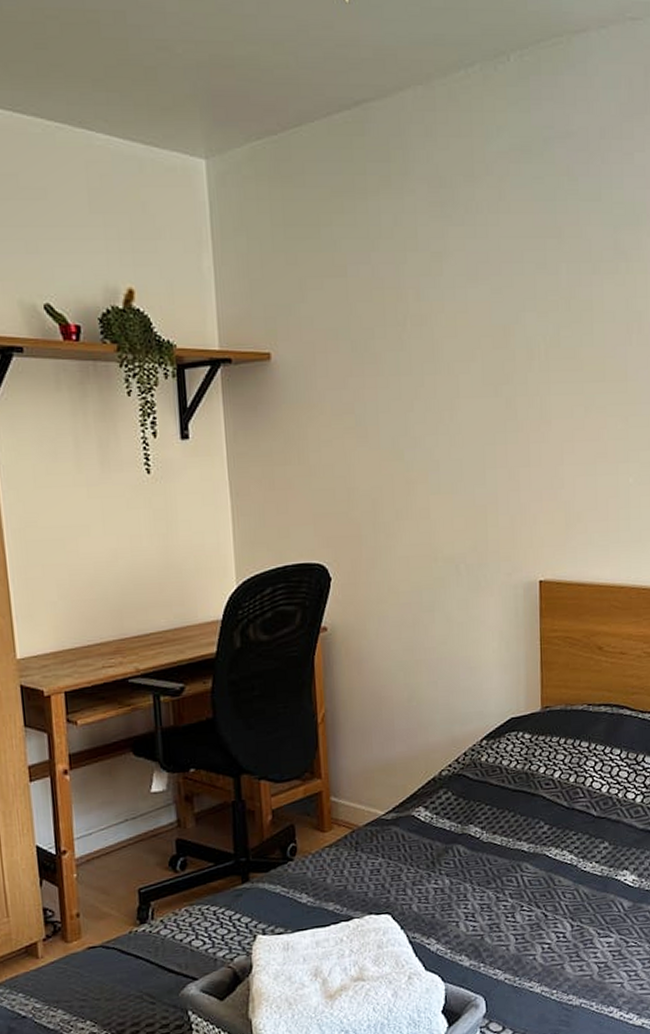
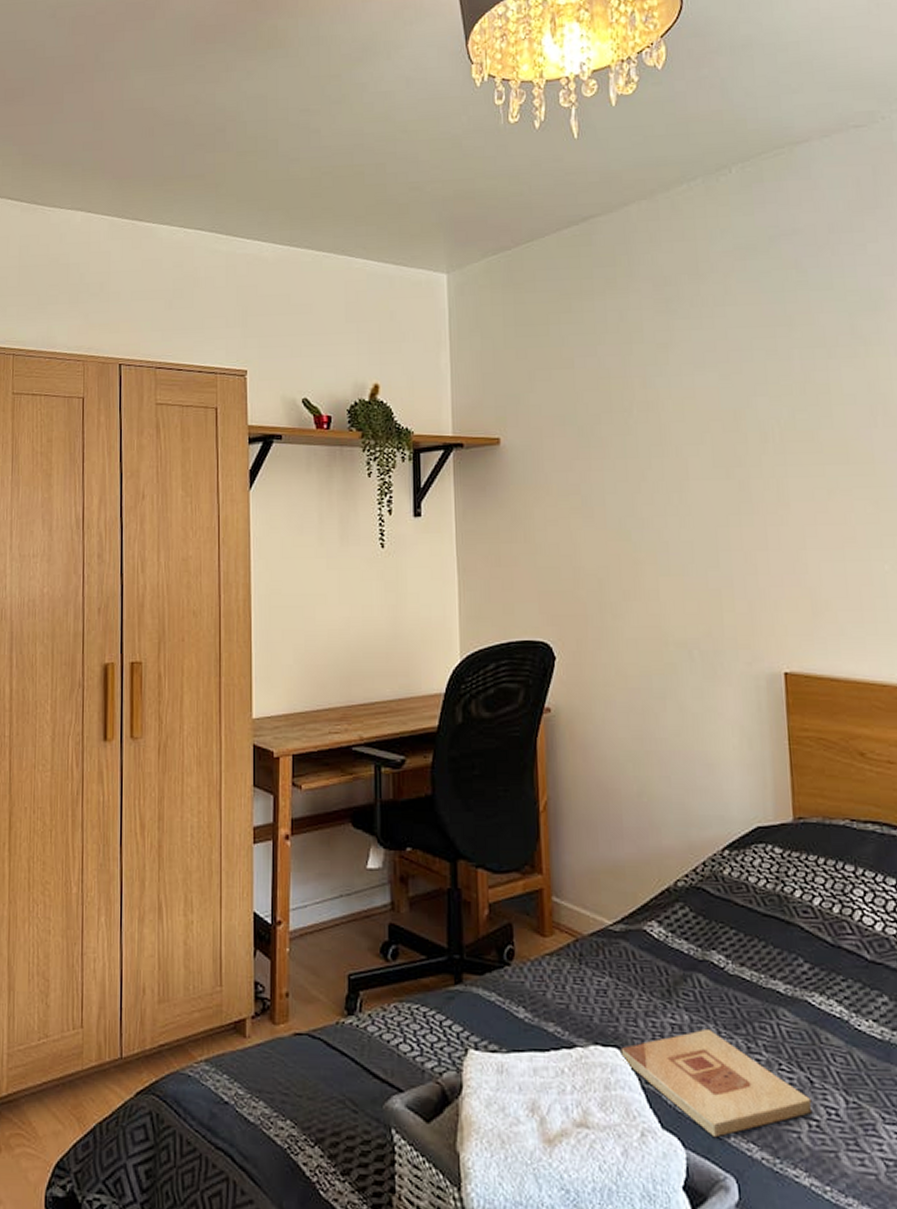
wooden plaque: none [392,887,546,970] -> present [621,1028,813,1138]

